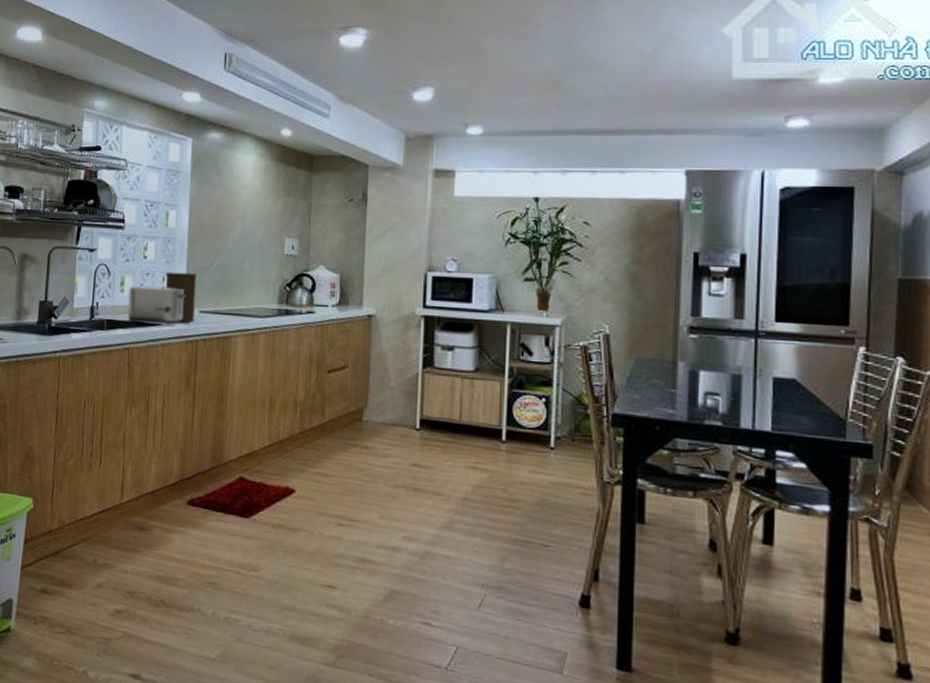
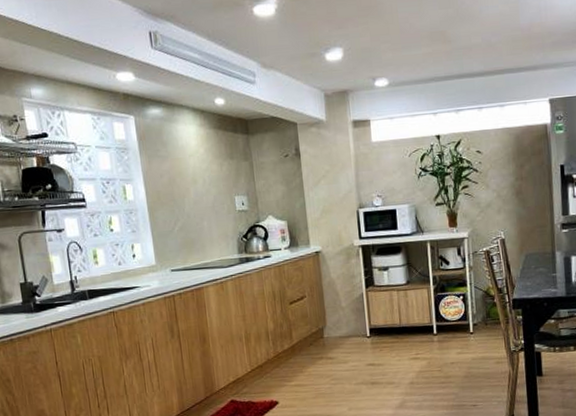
toaster: present [127,285,186,326] -> none [102,252,157,290]
canister: present [165,271,197,323] -> none [133,237,167,282]

